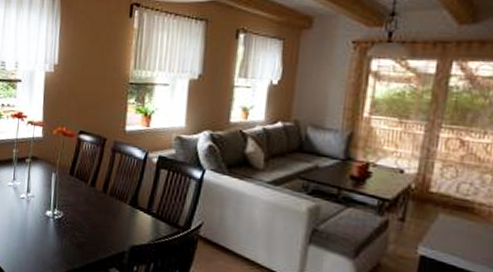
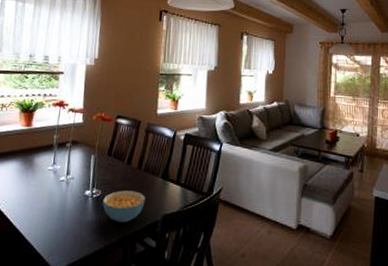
cereal bowl: none [64,214,111,249] -> present [102,190,145,223]

